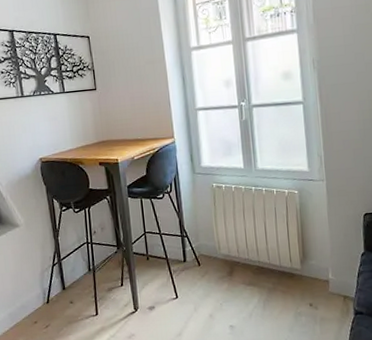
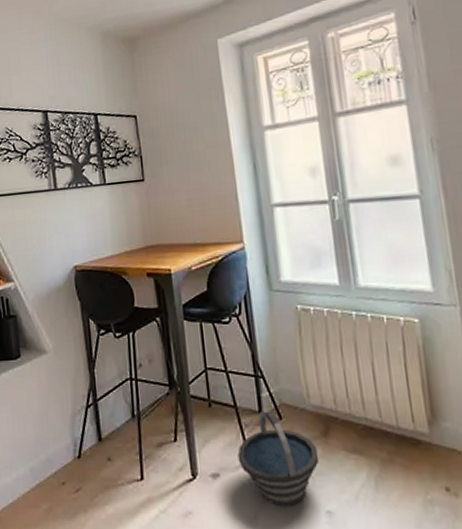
bucket: none [168,259,226,325] -> present [237,409,320,506]

